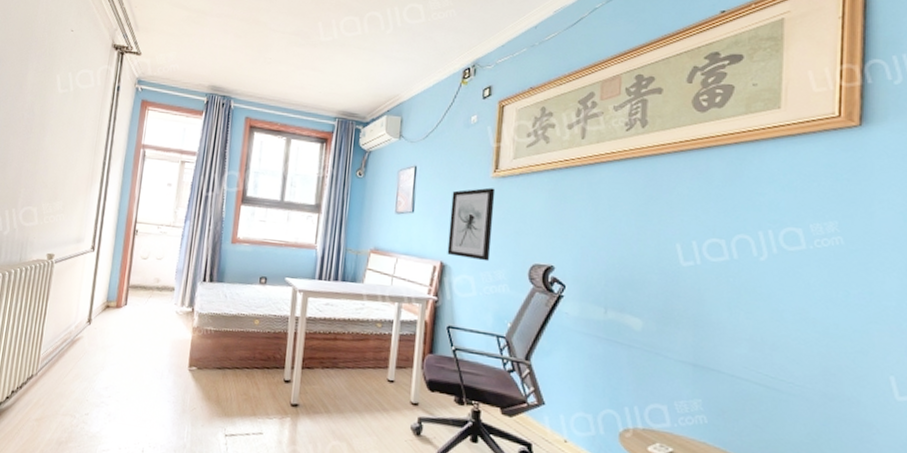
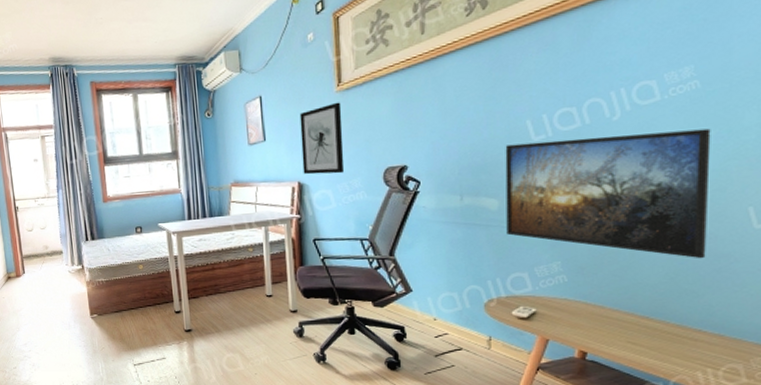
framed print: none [648,264,854,424] -> present [505,128,711,259]

